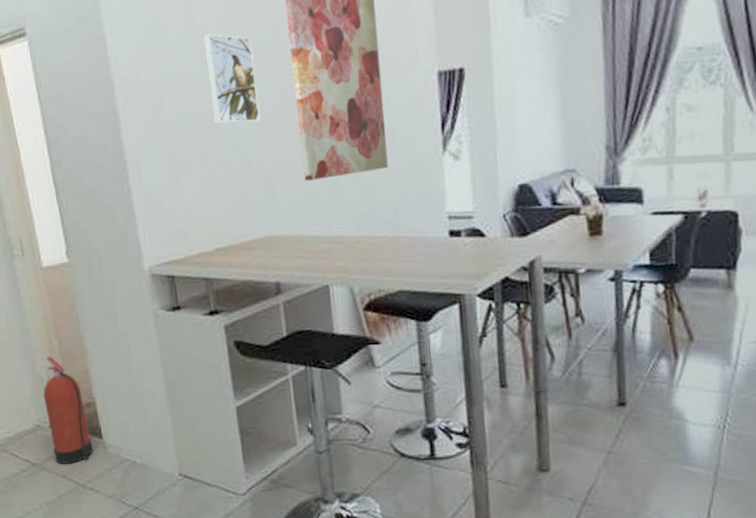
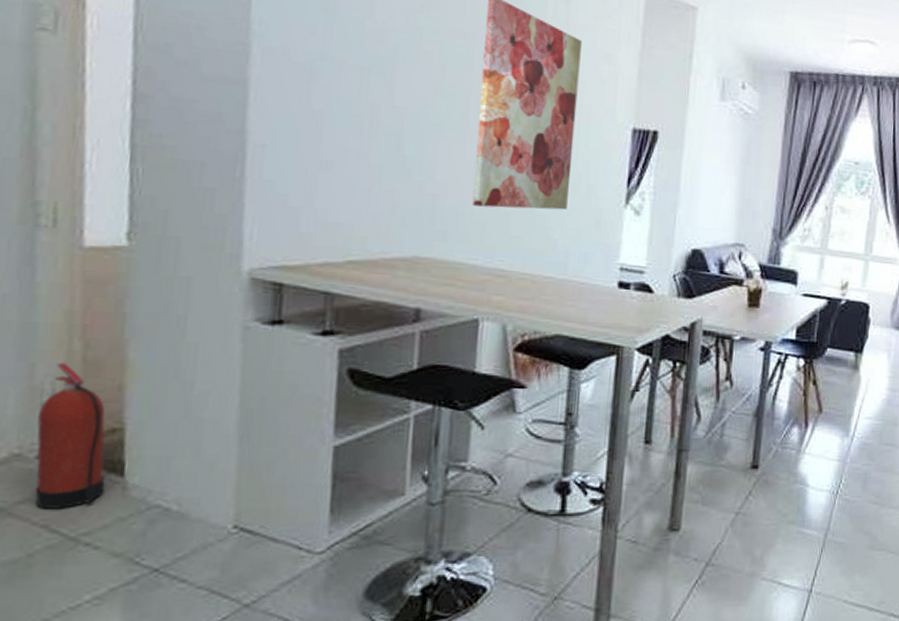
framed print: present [203,33,261,124] -> none [376,28,440,134]

